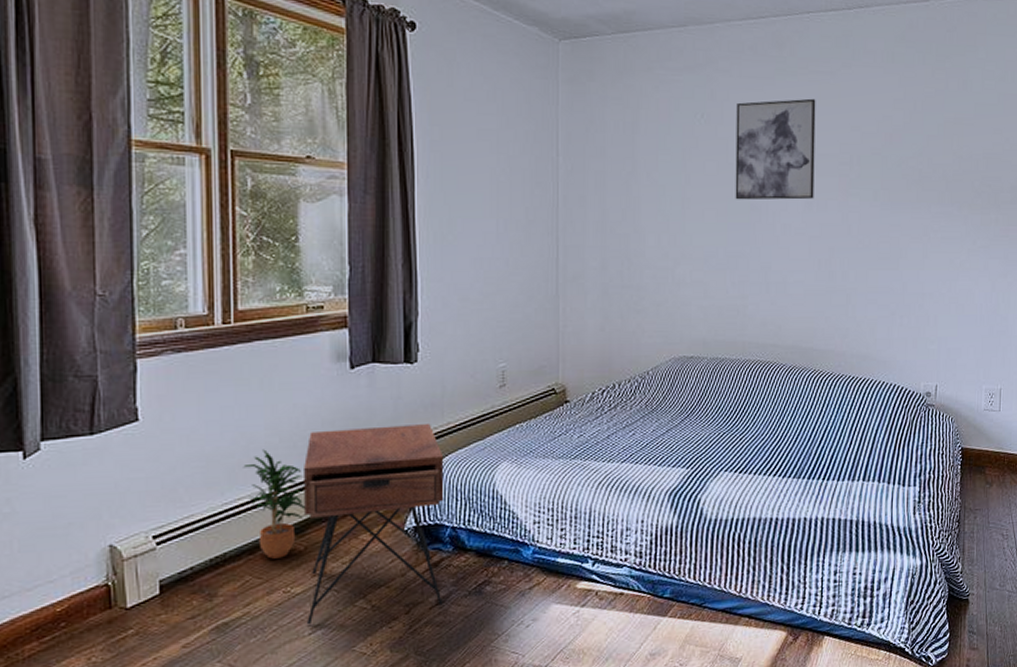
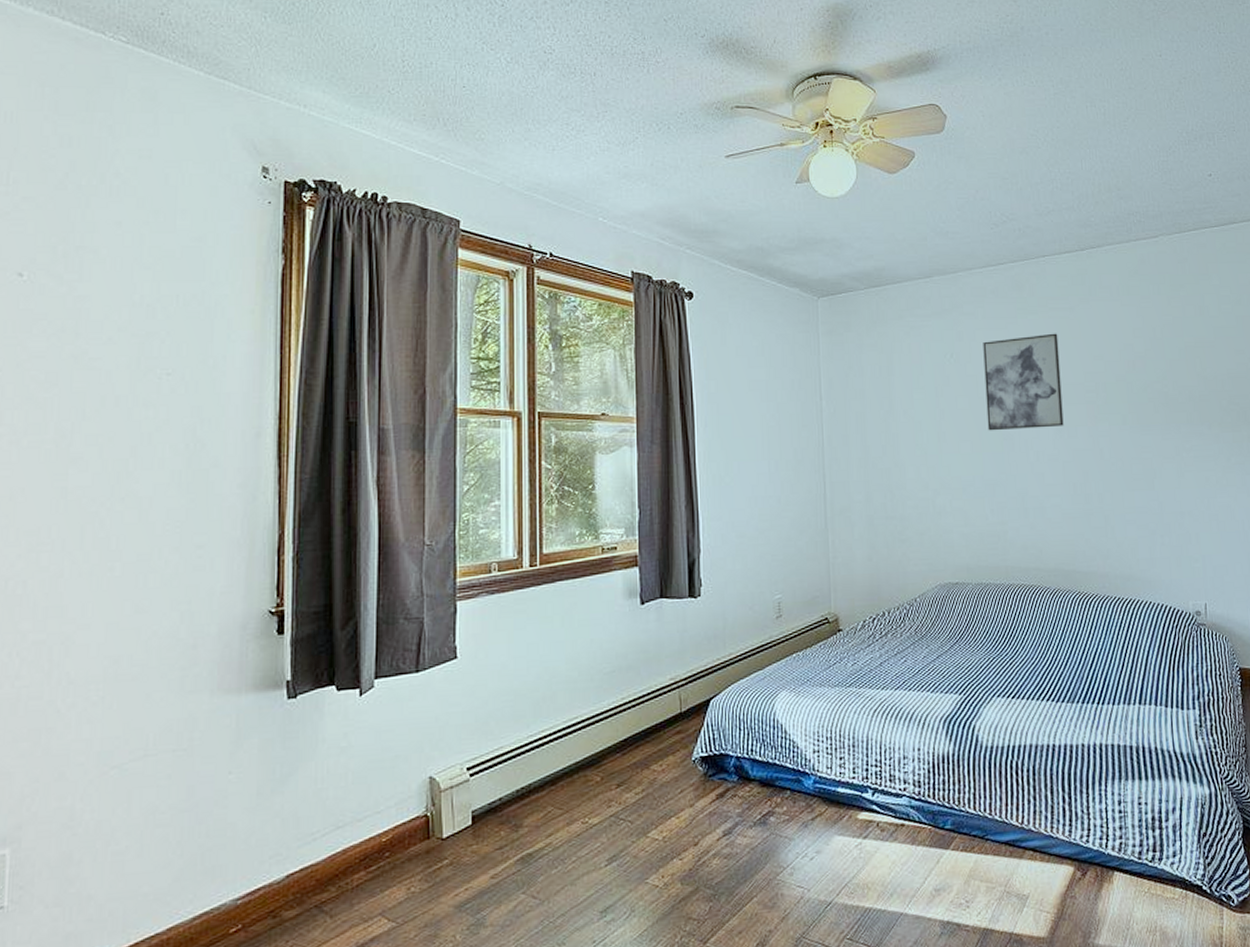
potted plant: present [243,449,306,559] -> none [546,683,602,790]
nightstand: present [304,424,444,625] -> none [600,655,730,857]

